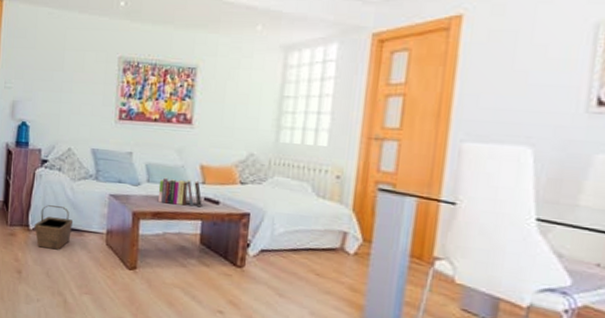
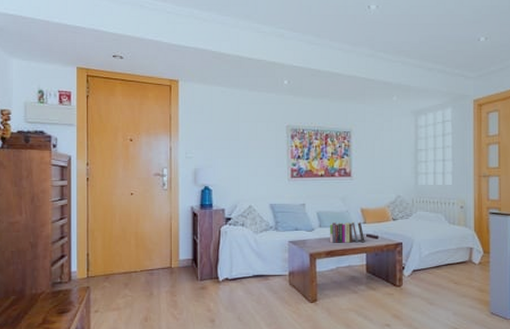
basket: present [34,205,74,250] -> none [223,257,259,296]

